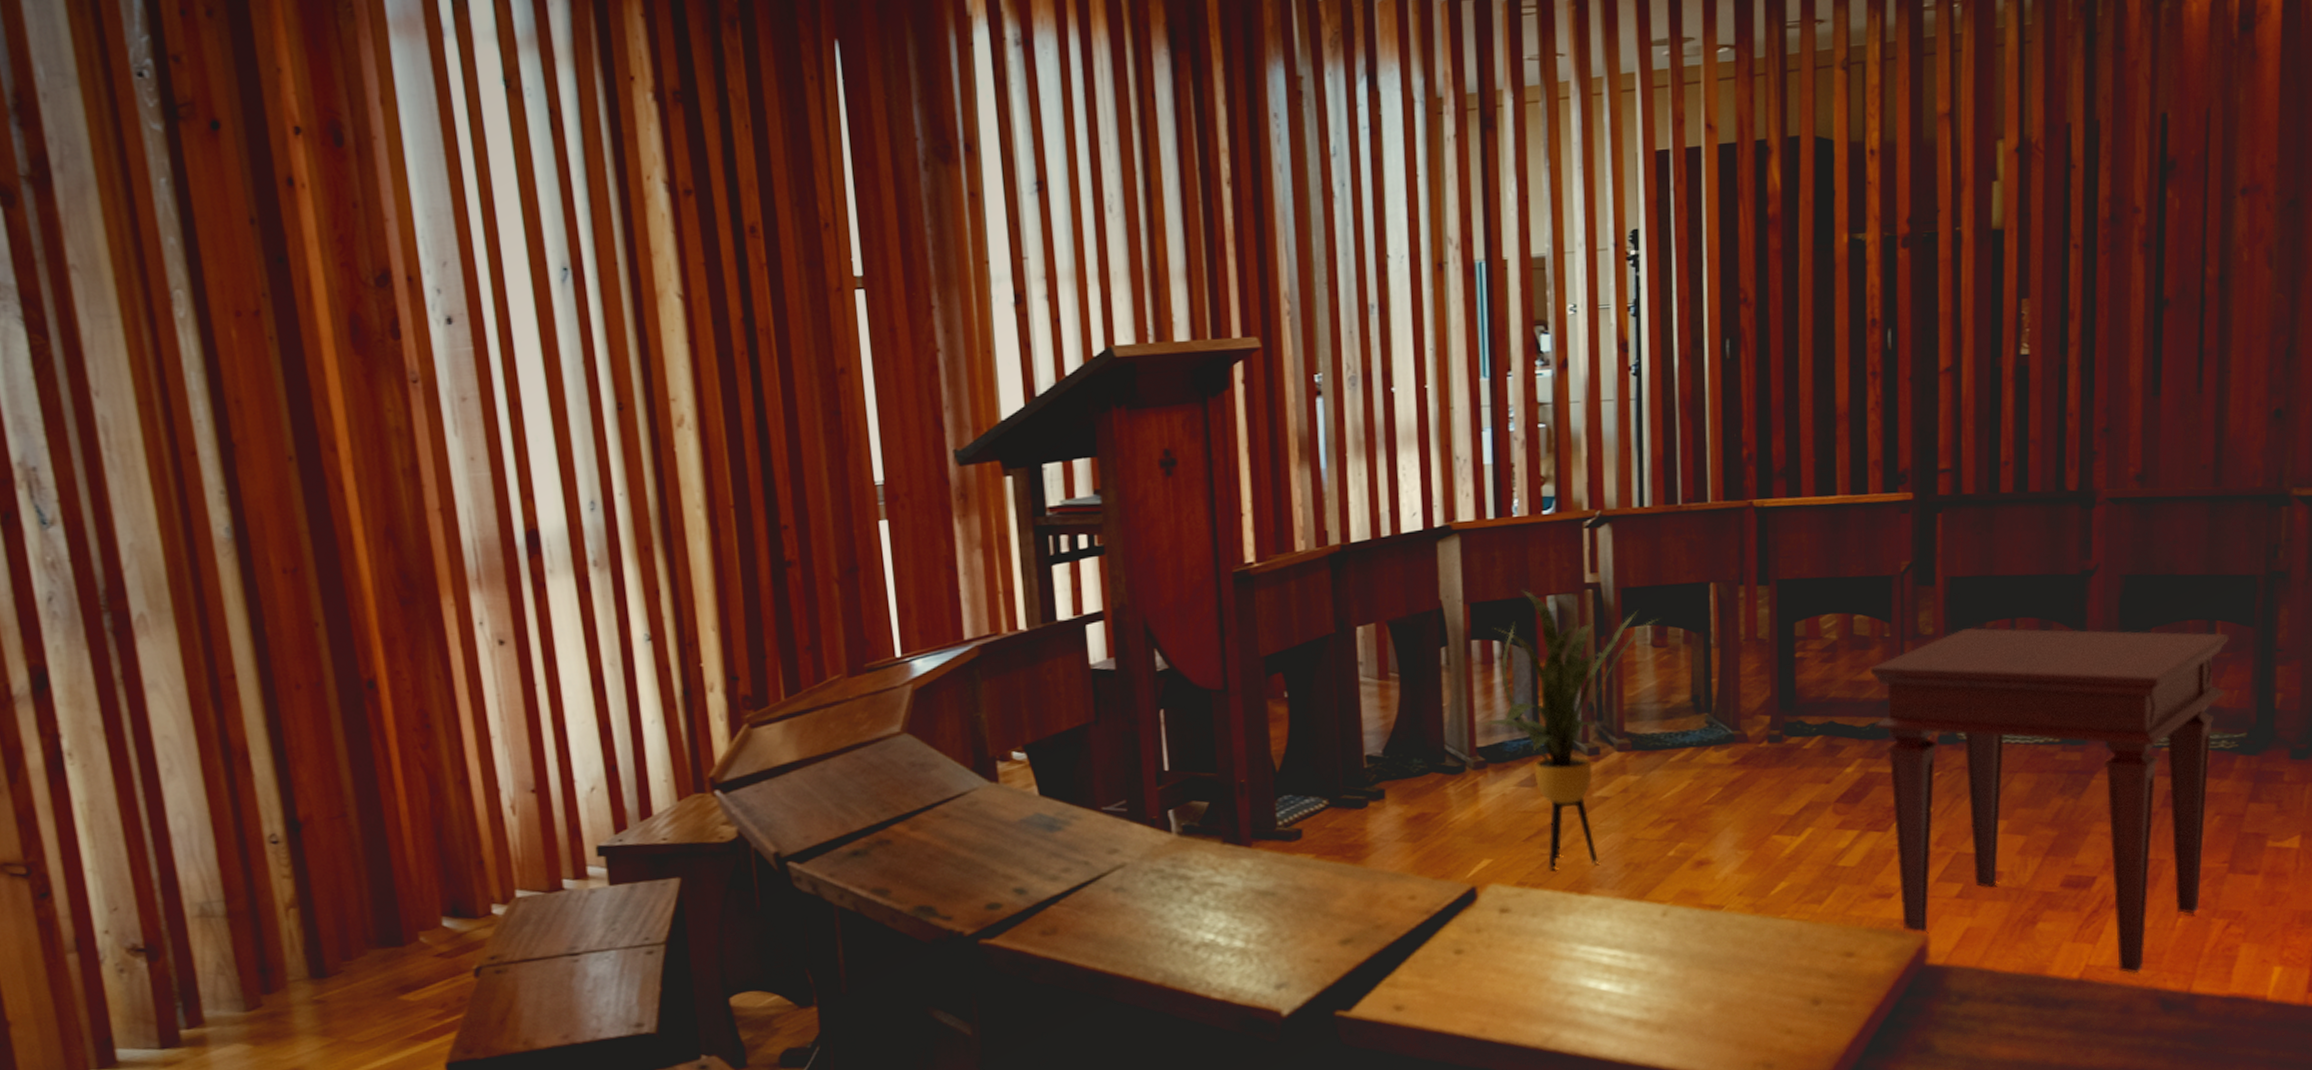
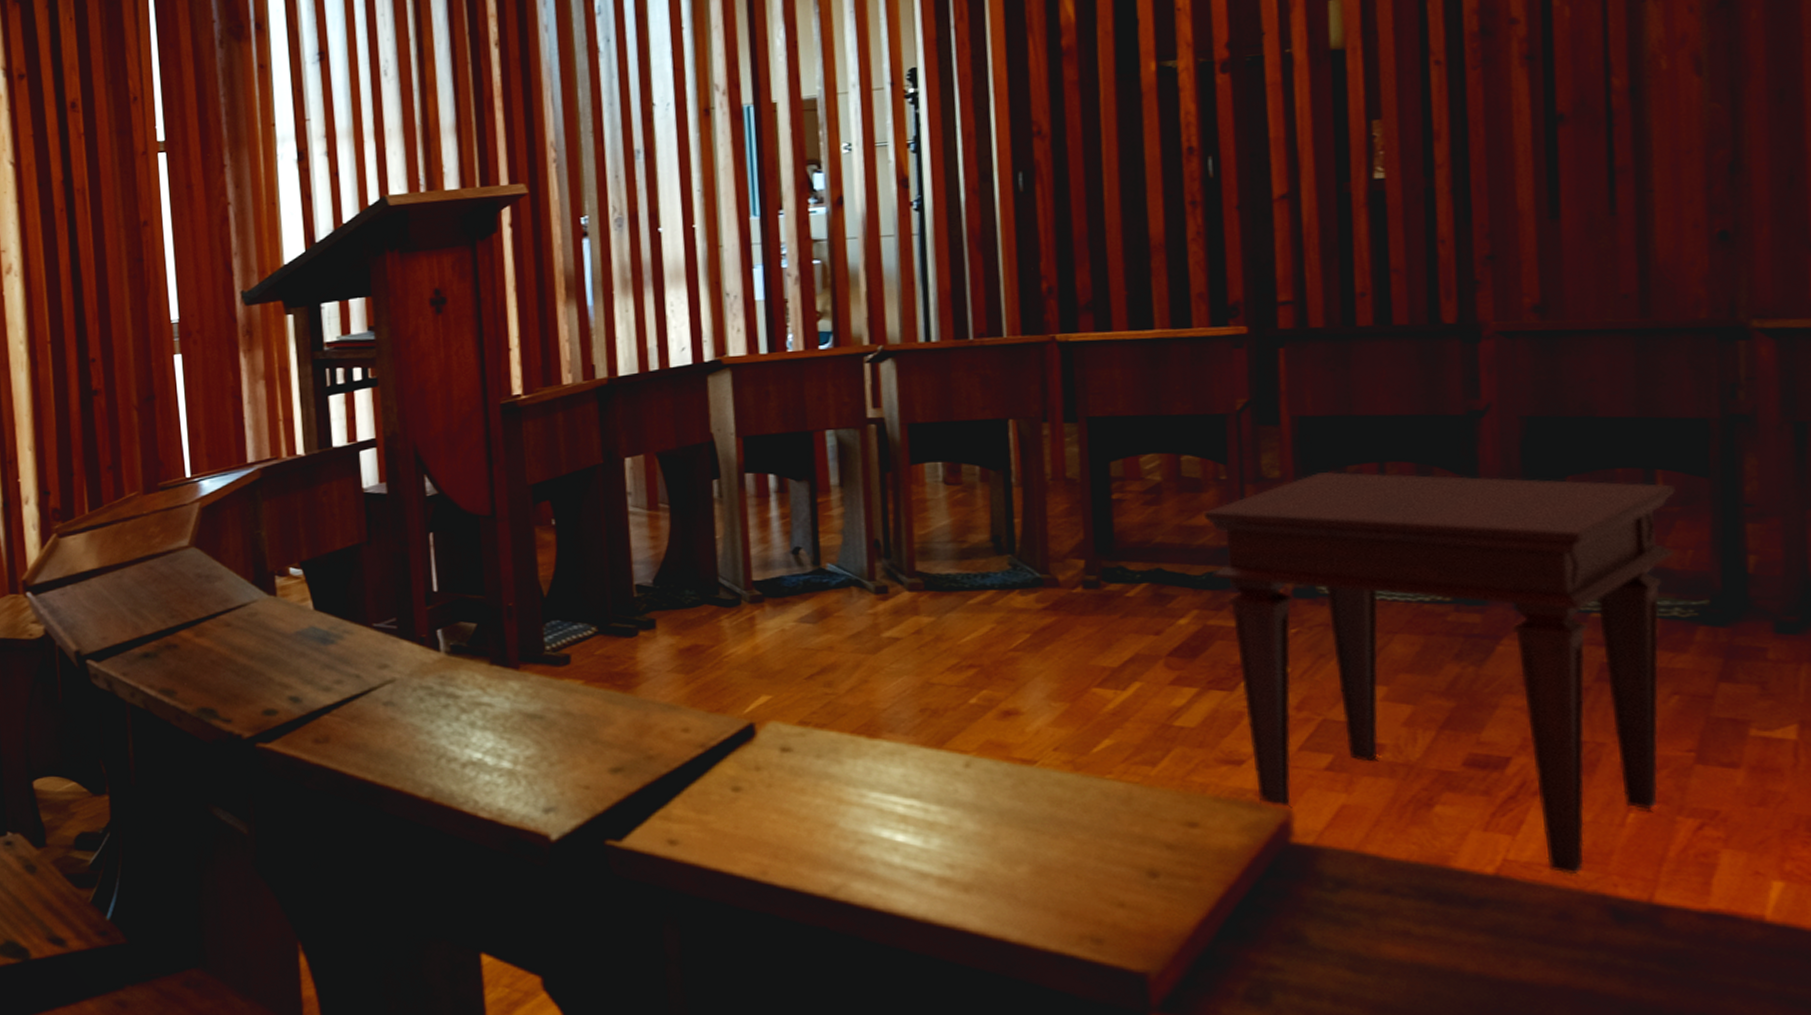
house plant: present [1485,589,1663,870] -> none [761,423,956,711]

